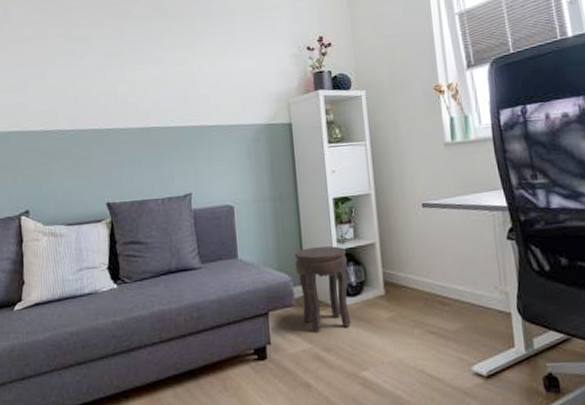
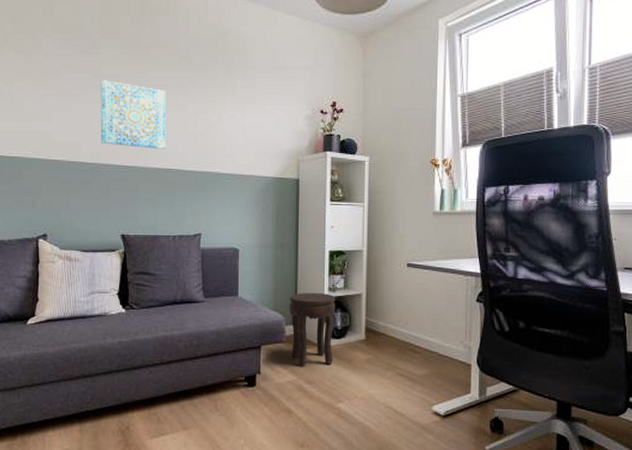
wall art: none [74,42,146,109] -> present [100,80,166,149]

